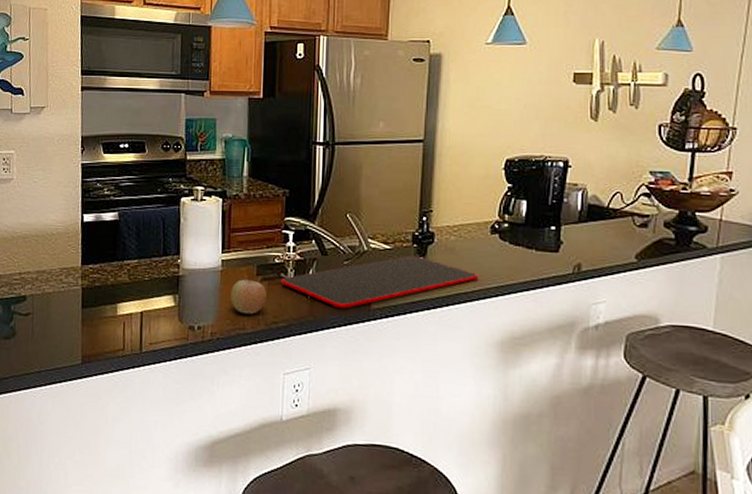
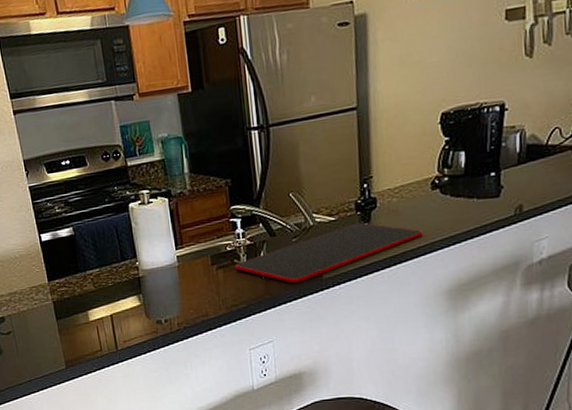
fruit: present [231,275,266,315] -> none [190,266,224,302]

